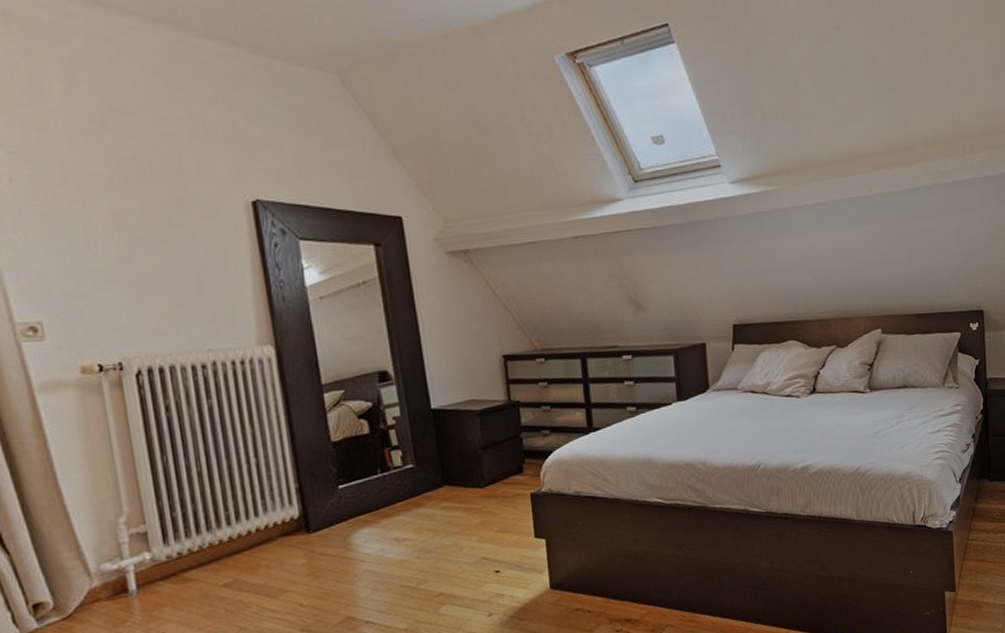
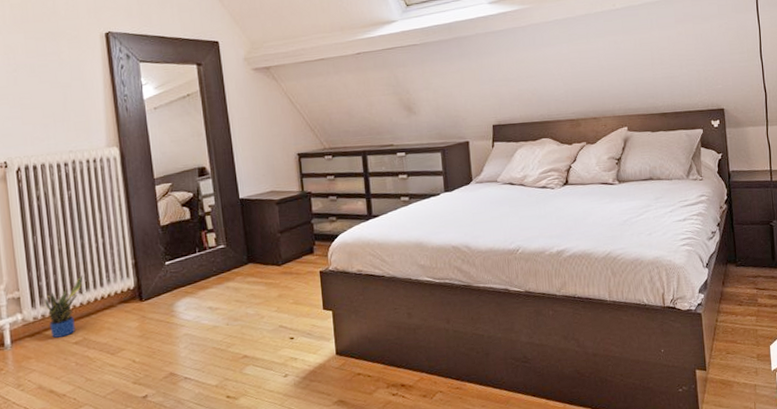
potted plant: none [180,504,232,580] -> present [44,276,83,338]

